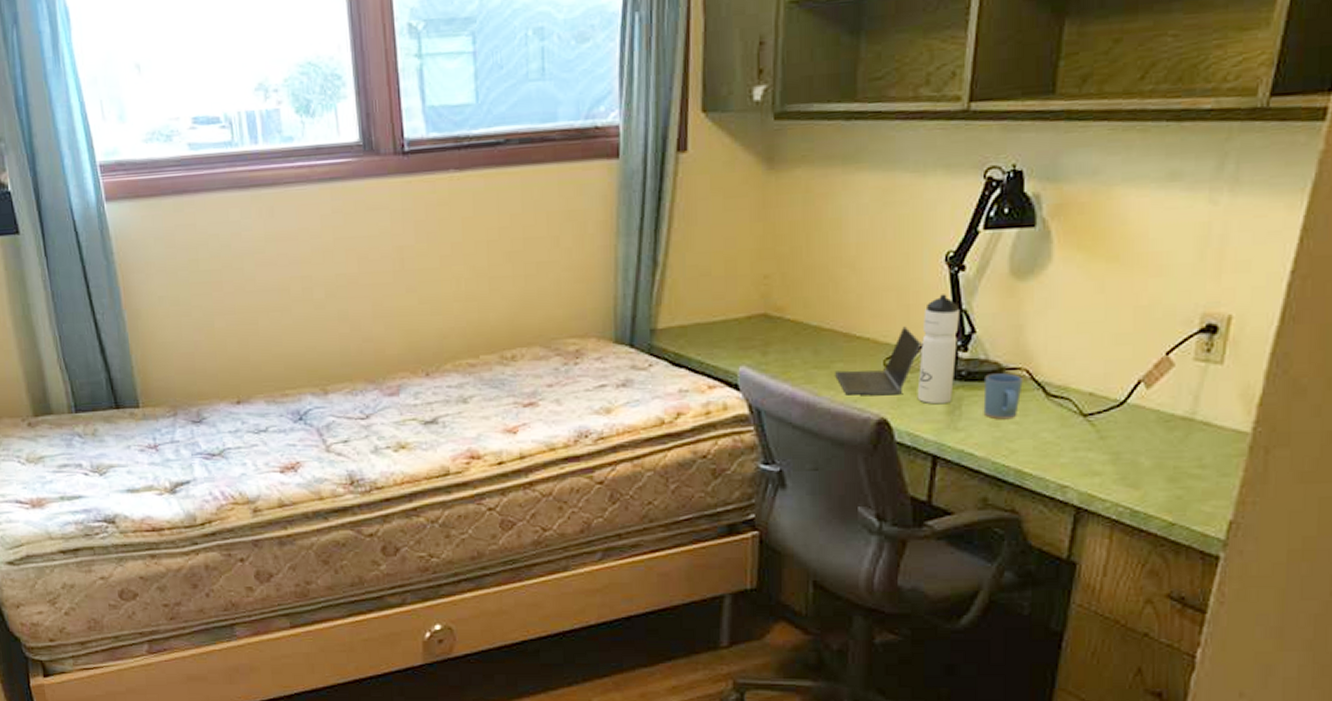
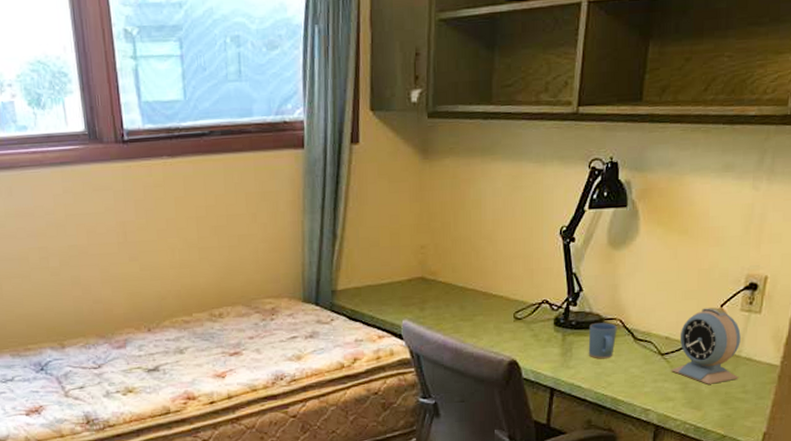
laptop computer: present [835,326,922,396] -> none [477,286,542,342]
water bottle: present [917,294,959,405] -> none [539,260,570,348]
alarm clock: none [1097,354,1195,455] -> present [671,306,741,384]

